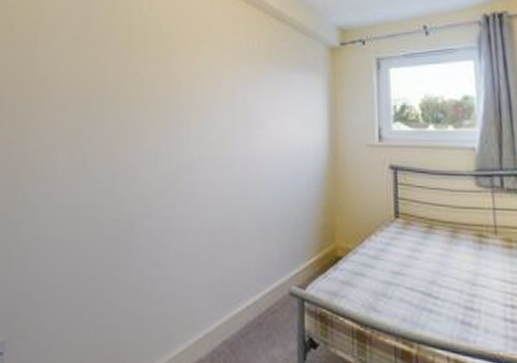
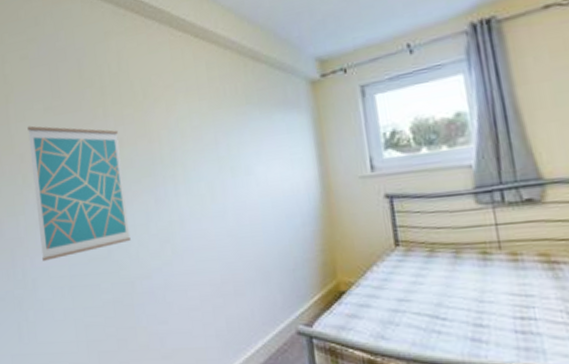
wall art: none [45,53,140,188] -> present [27,125,131,261]

